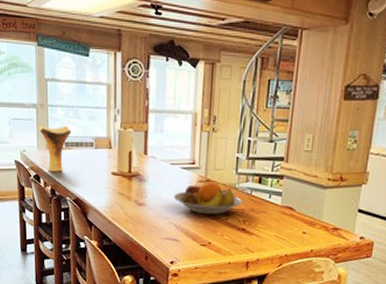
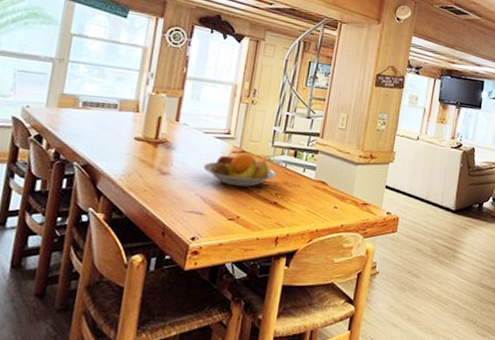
vase: present [39,124,72,172] -> none [51,79,94,134]

